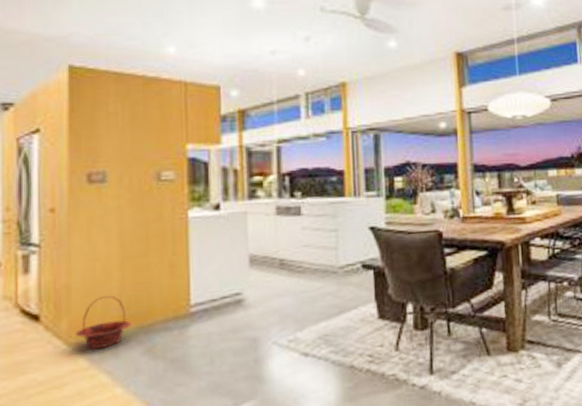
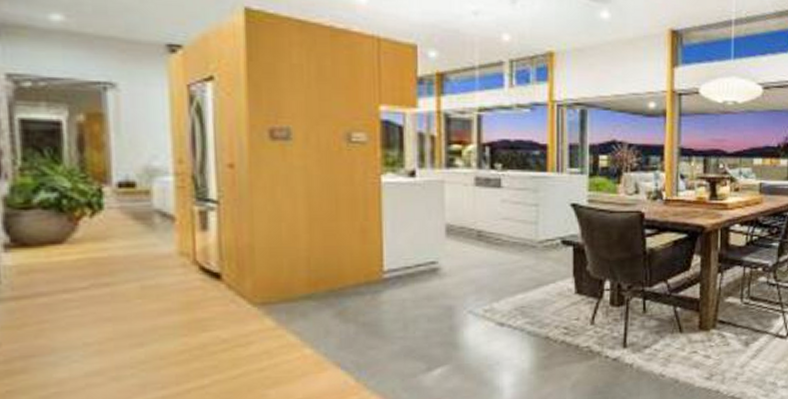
basket: present [75,295,132,349] -> none [260,257,321,310]

